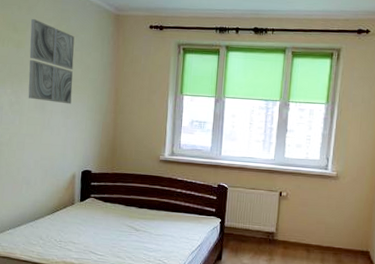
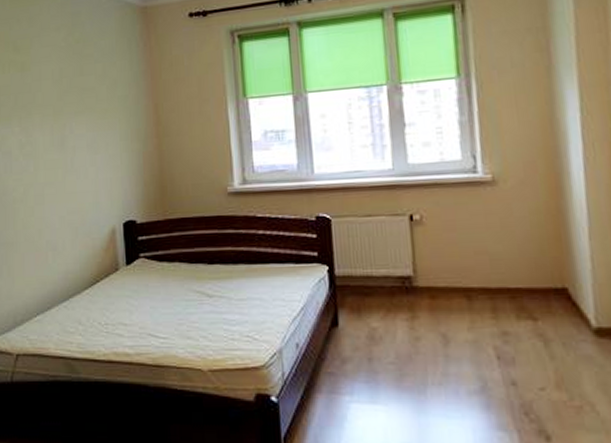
wall art: present [28,18,75,104] -> none [35,31,98,136]

